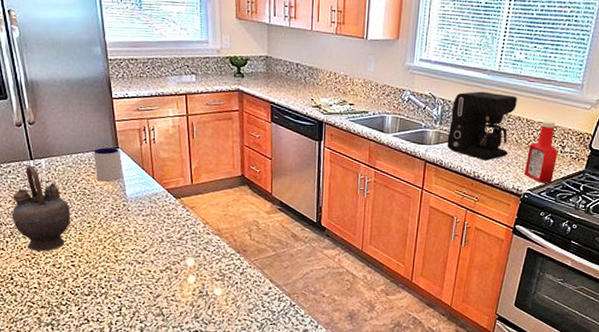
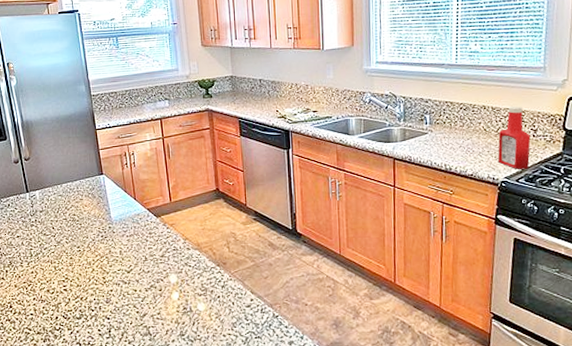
teapot: present [11,165,71,252] -> none [10,197,63,278]
mug: present [93,147,123,182] -> none [81,175,107,207]
coffee maker: present [447,91,518,161] -> none [413,85,480,152]

